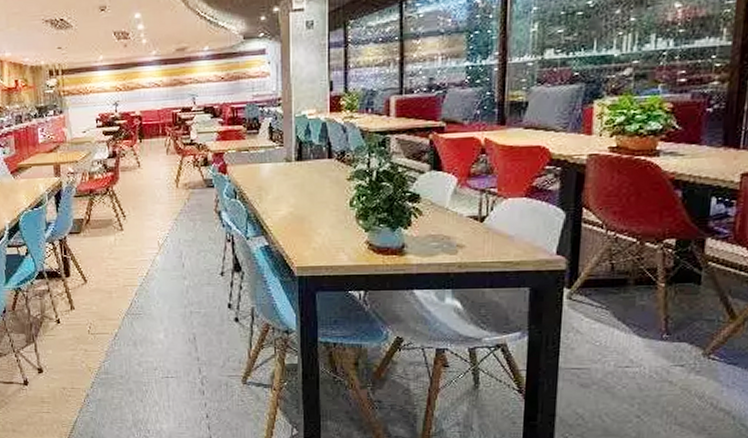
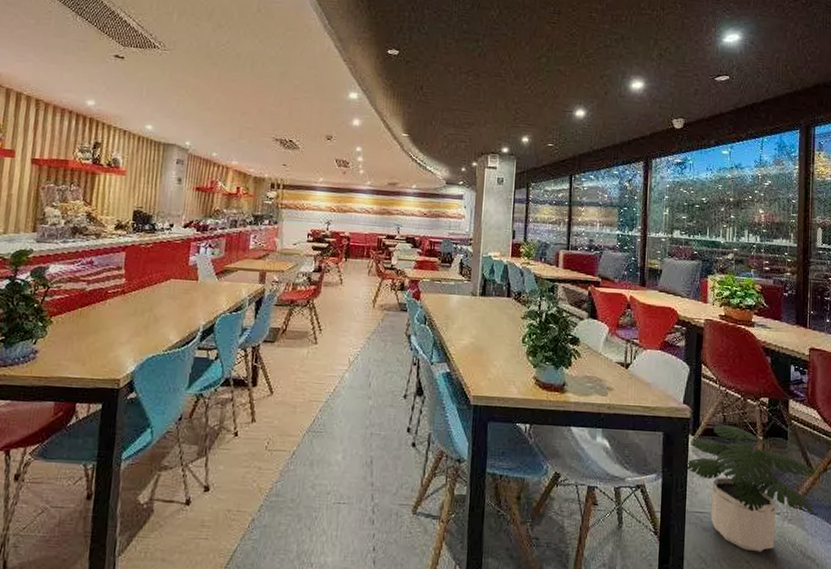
potted plant: none [558,273,739,406] -> present [685,424,815,552]

